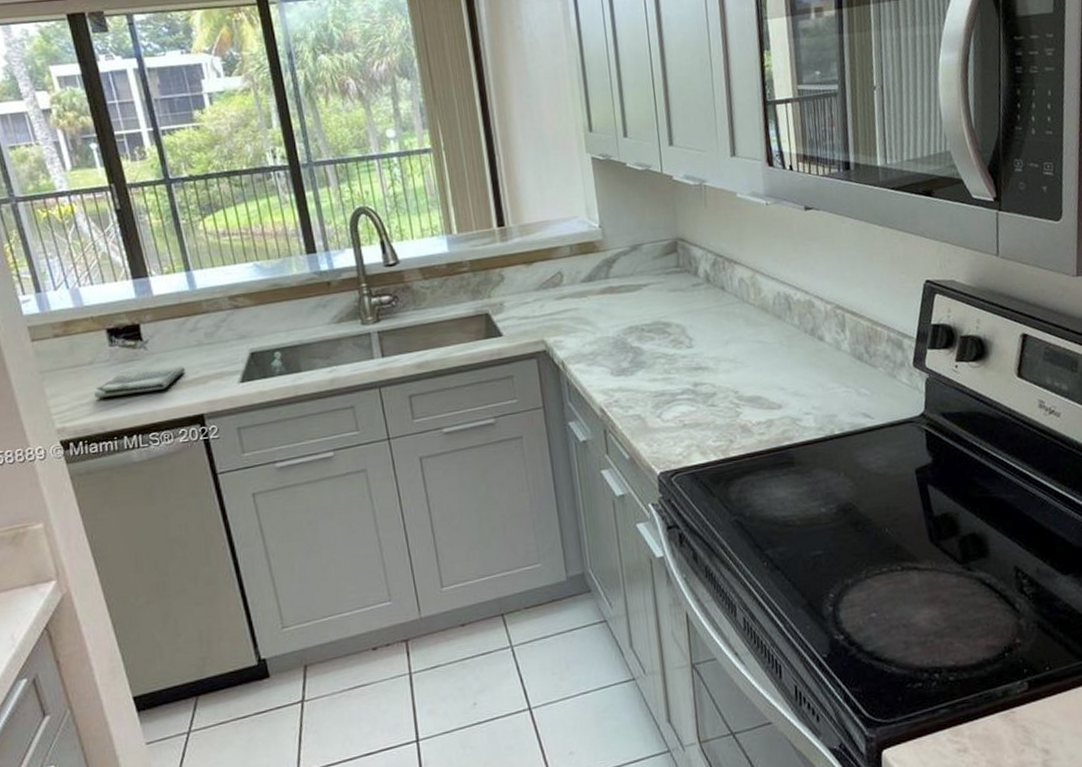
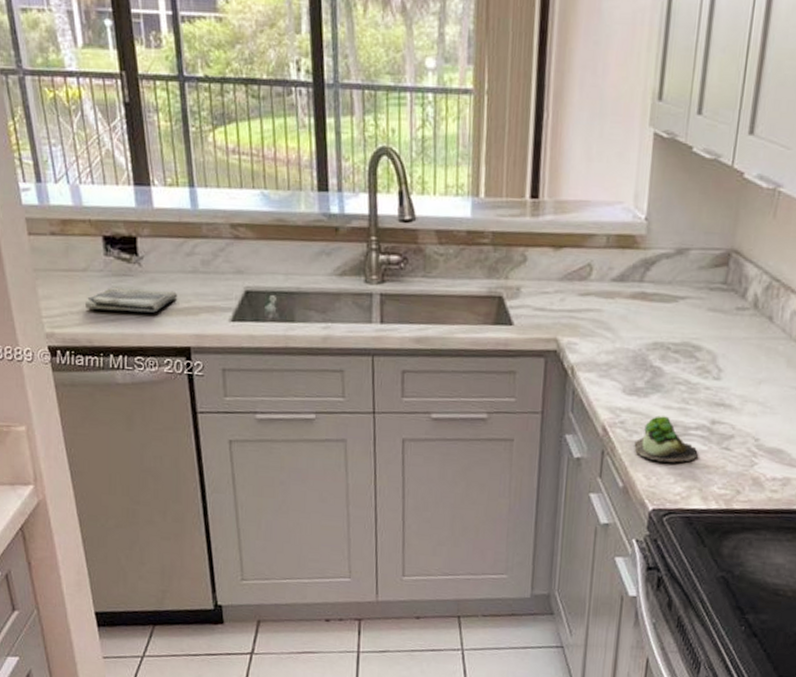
succulent plant: none [631,388,689,429] -> present [634,416,698,463]

